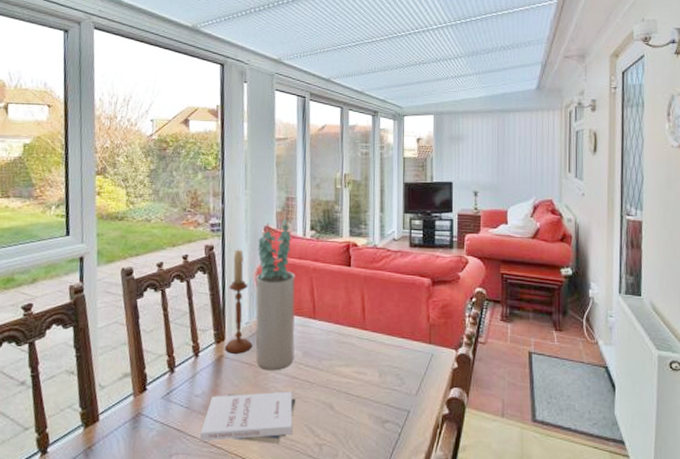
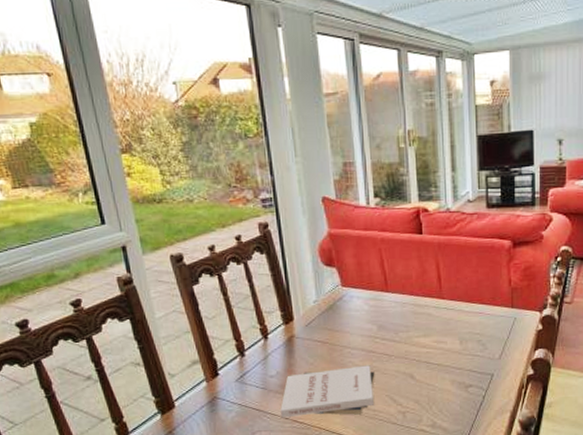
candlestick: present [225,249,252,354] -> none [291,224,324,333]
vase: present [255,212,296,371] -> none [317,179,369,347]

